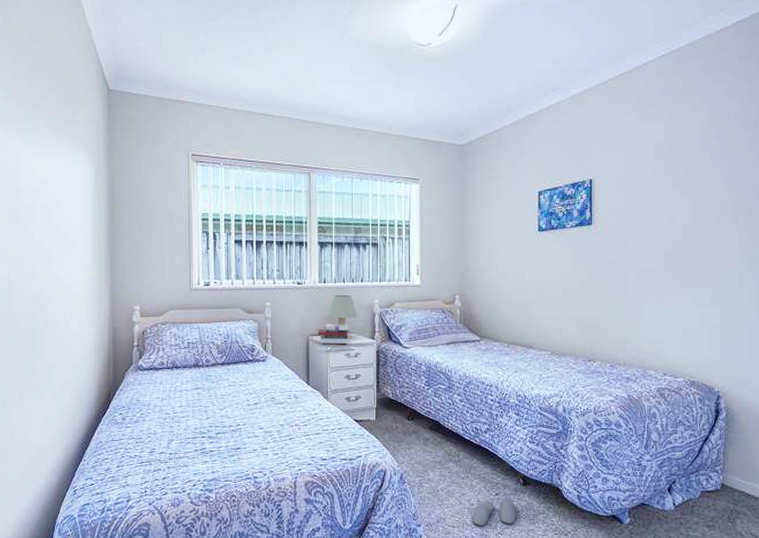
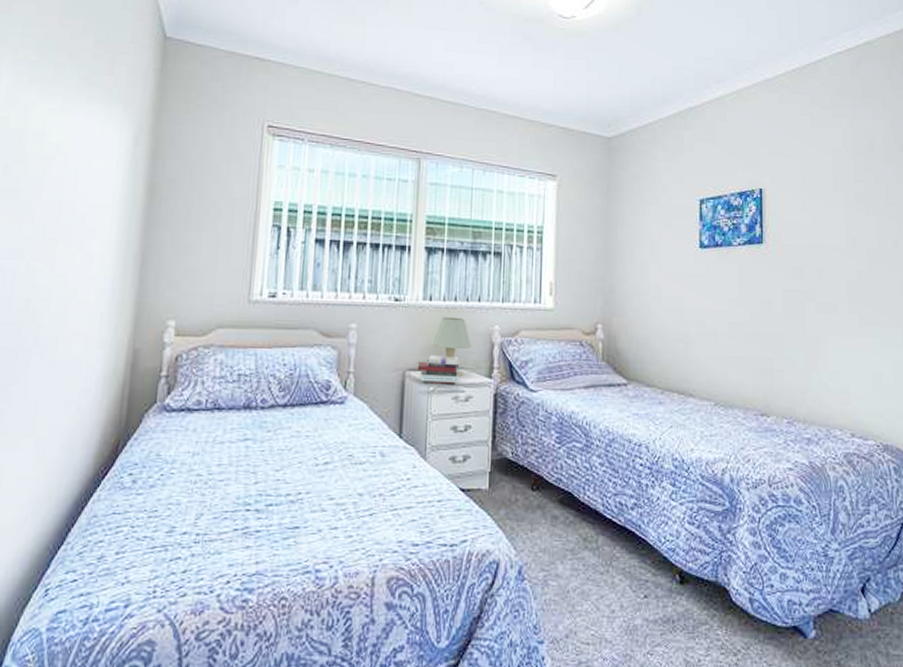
slippers: present [472,497,516,527] -> none [612,600,671,644]

